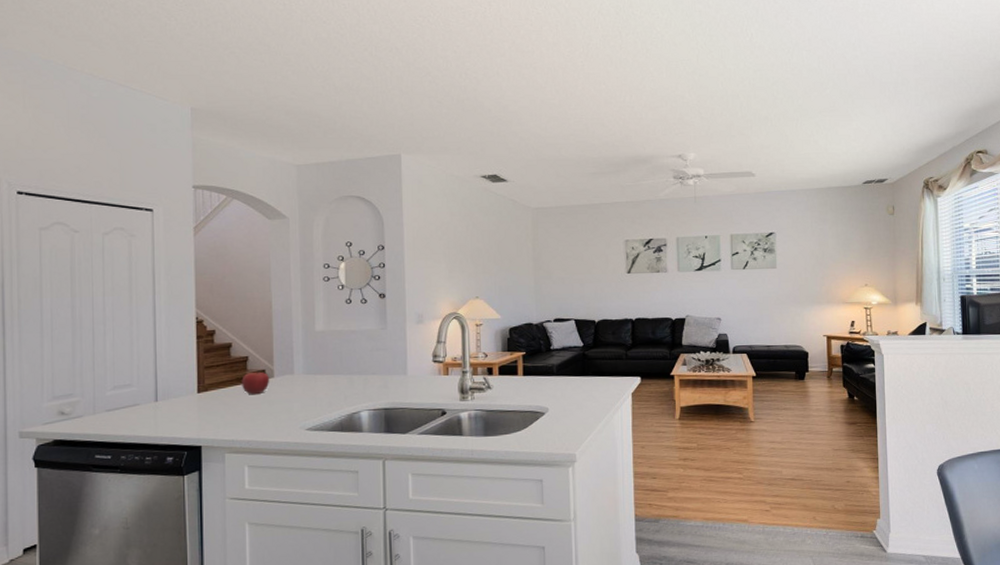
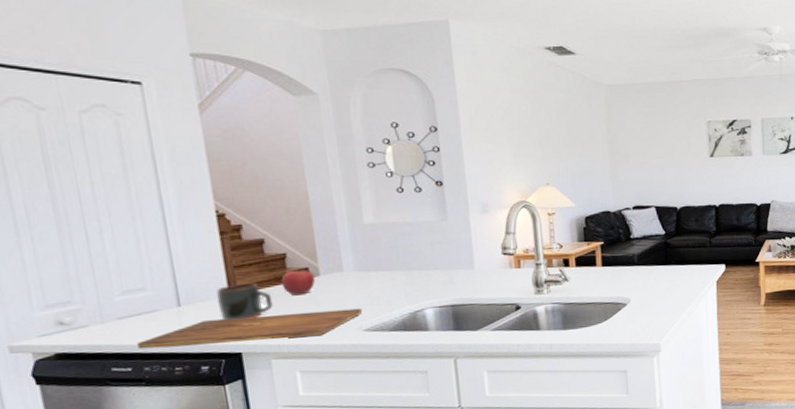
cutting board: none [119,408,306,439] -> present [137,308,362,349]
mug: none [187,382,233,416] -> present [216,283,274,321]

